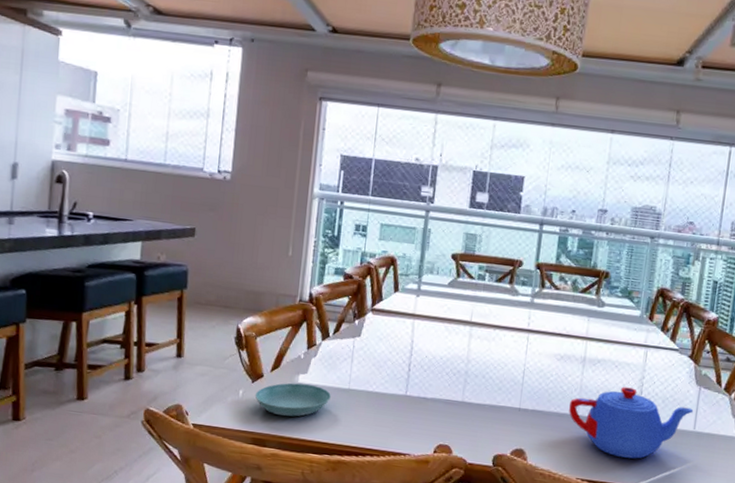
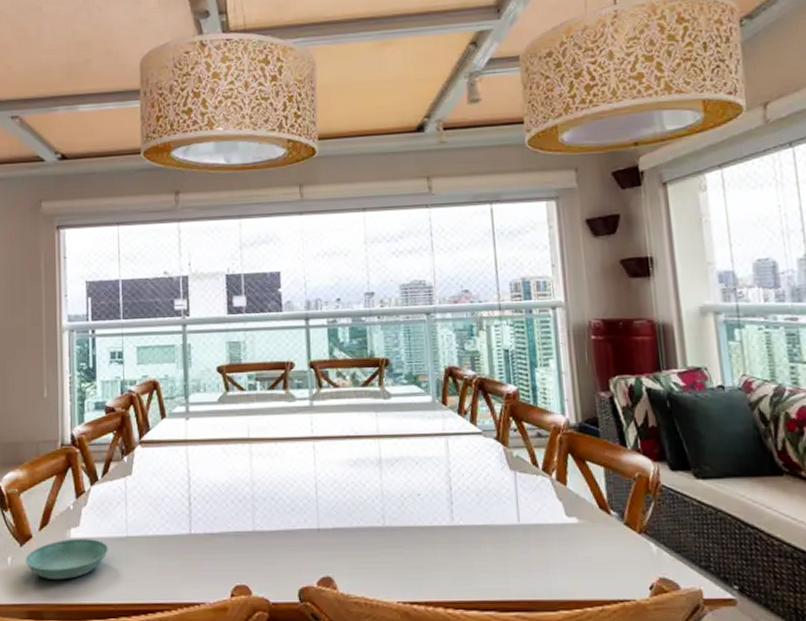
teapot: present [569,387,694,459] -> none [373,485,514,568]

